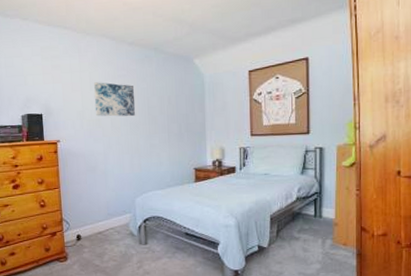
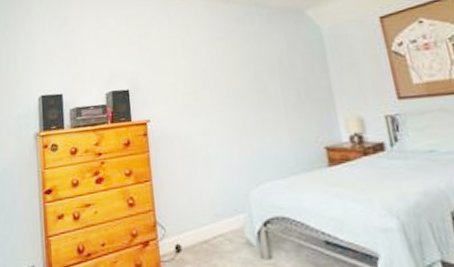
wall art: present [93,82,136,117] -> none [186,47,240,88]

